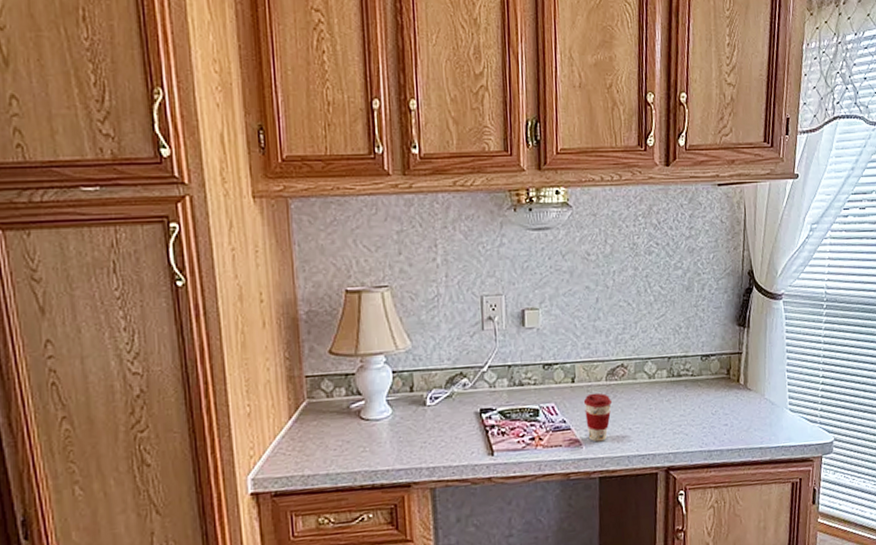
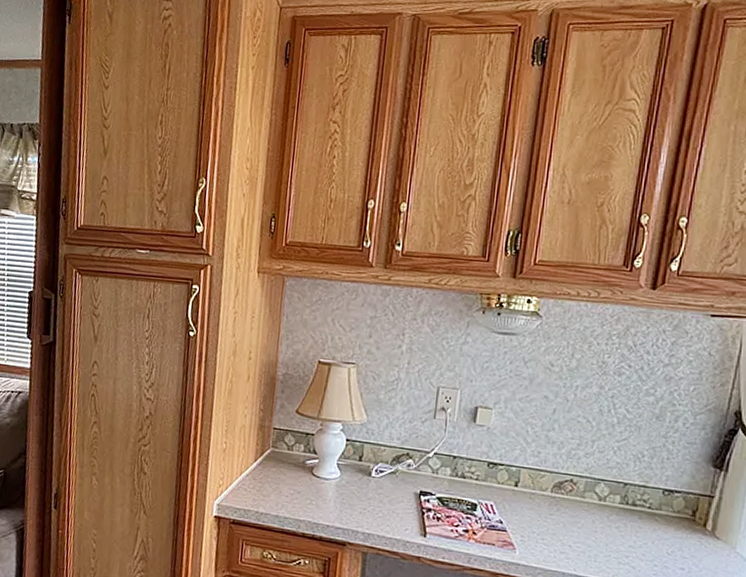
coffee cup: present [583,392,612,442] -> none [523,501,554,552]

